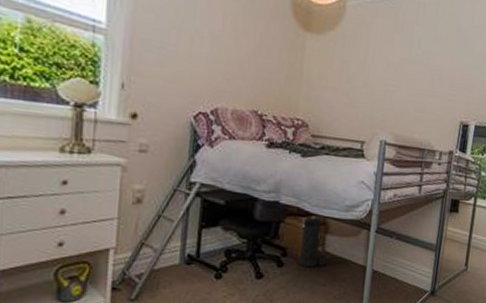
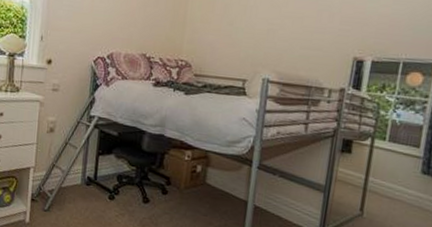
canister: present [298,216,327,268] -> none [181,149,209,198]

